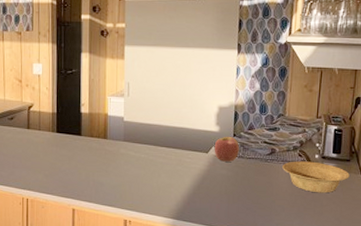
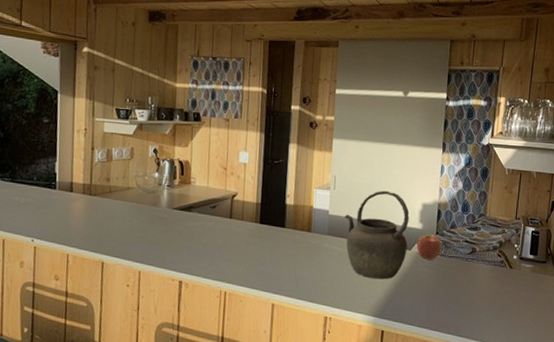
kettle: none [140,95,205,183] -> present [345,190,410,280]
bowl: present [283,161,350,193] -> none [482,261,545,294]

